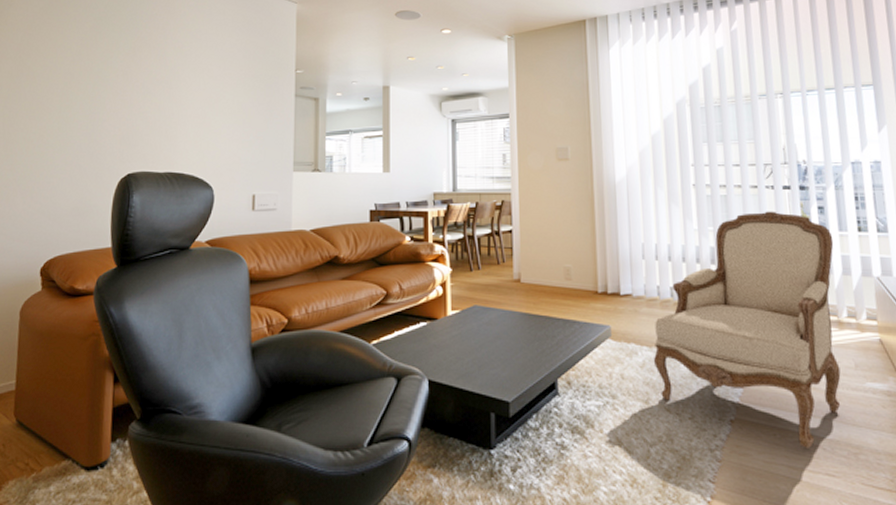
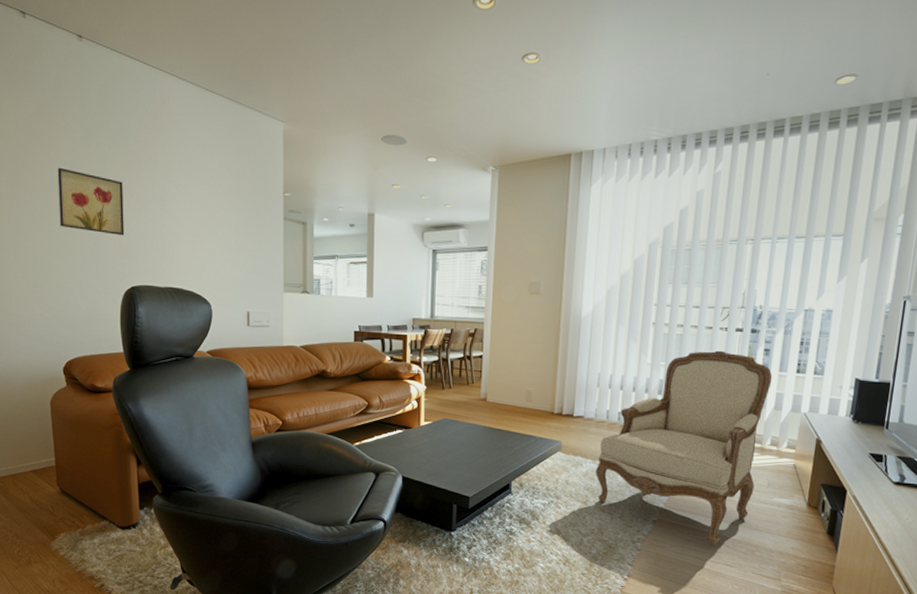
wall art: none [57,56,129,121] -> present [57,167,125,236]

